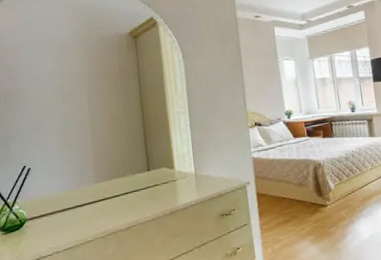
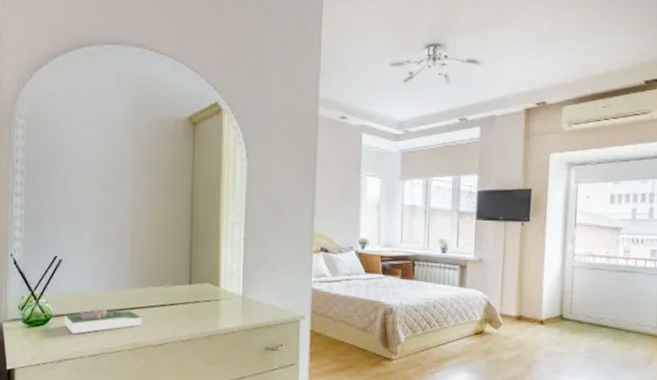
book: none [38,203,110,233] -> present [64,308,143,335]

